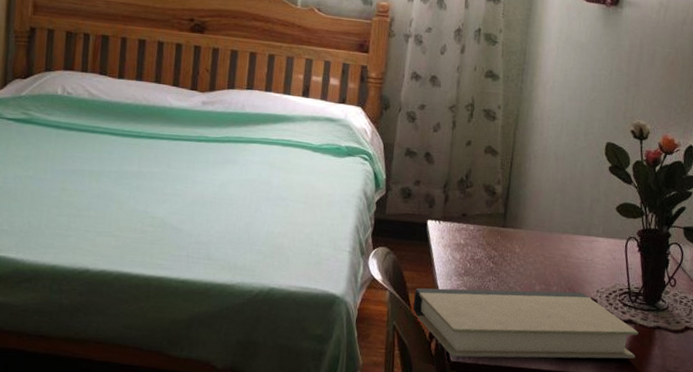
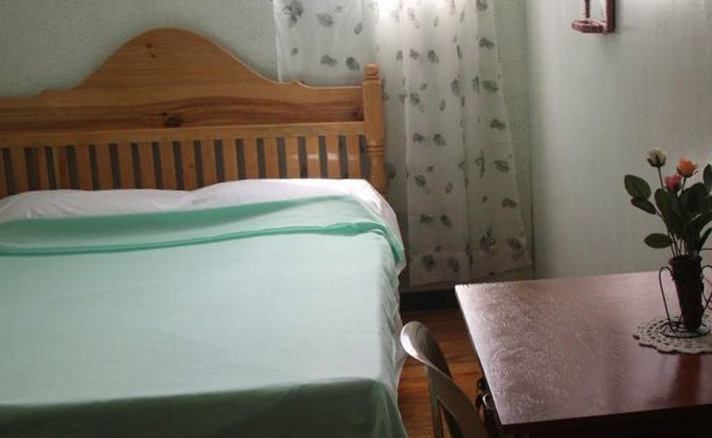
book: present [412,287,639,359] -> none [453,331,685,420]

